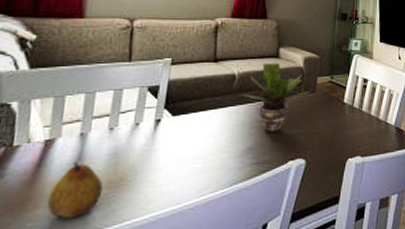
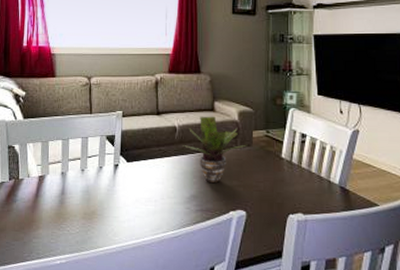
fruit: present [47,161,103,219] -> none [44,194,81,240]

